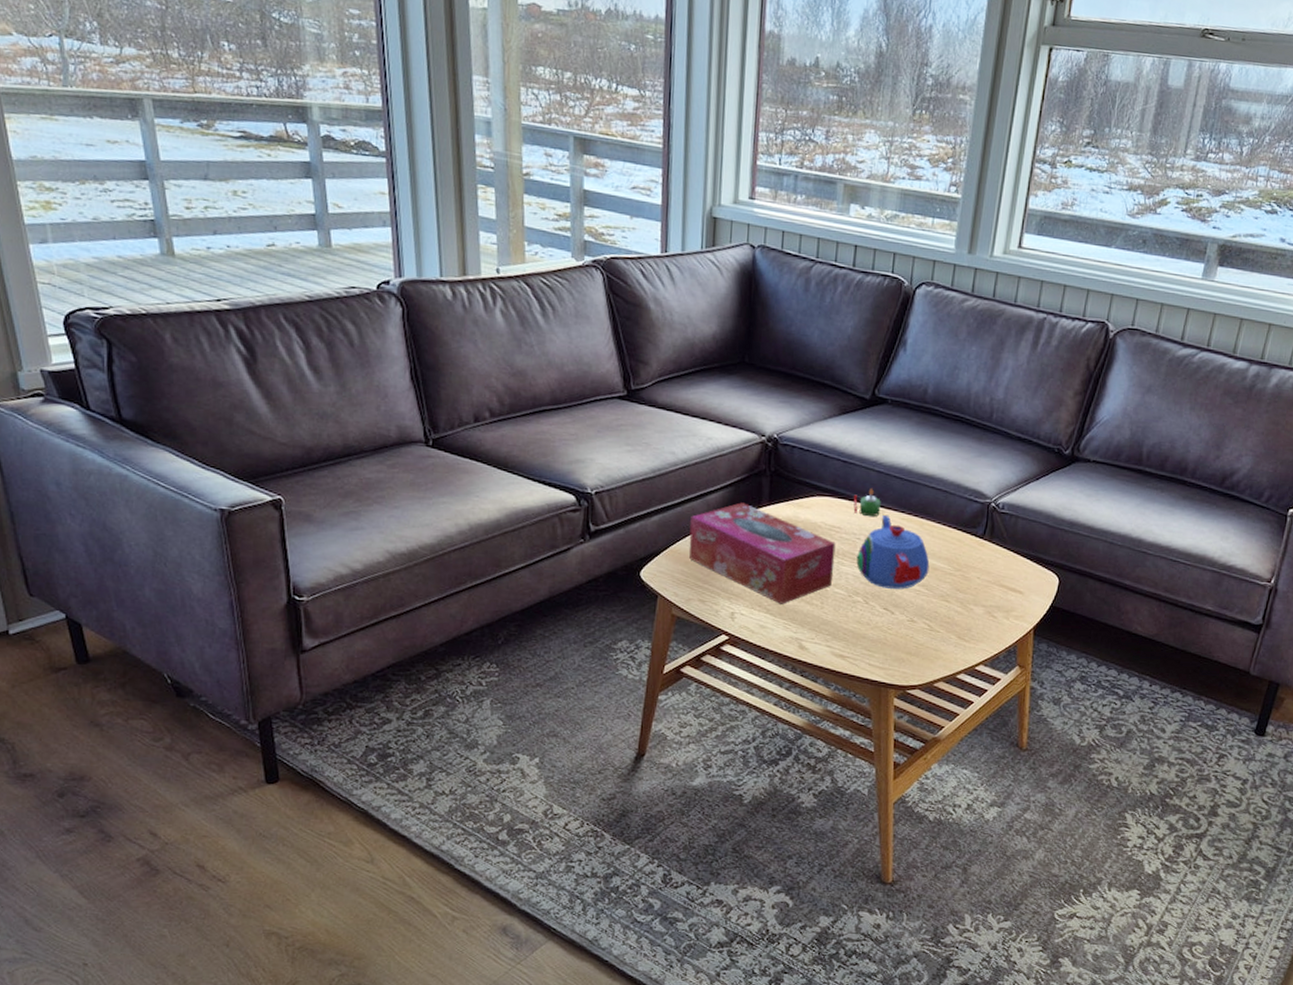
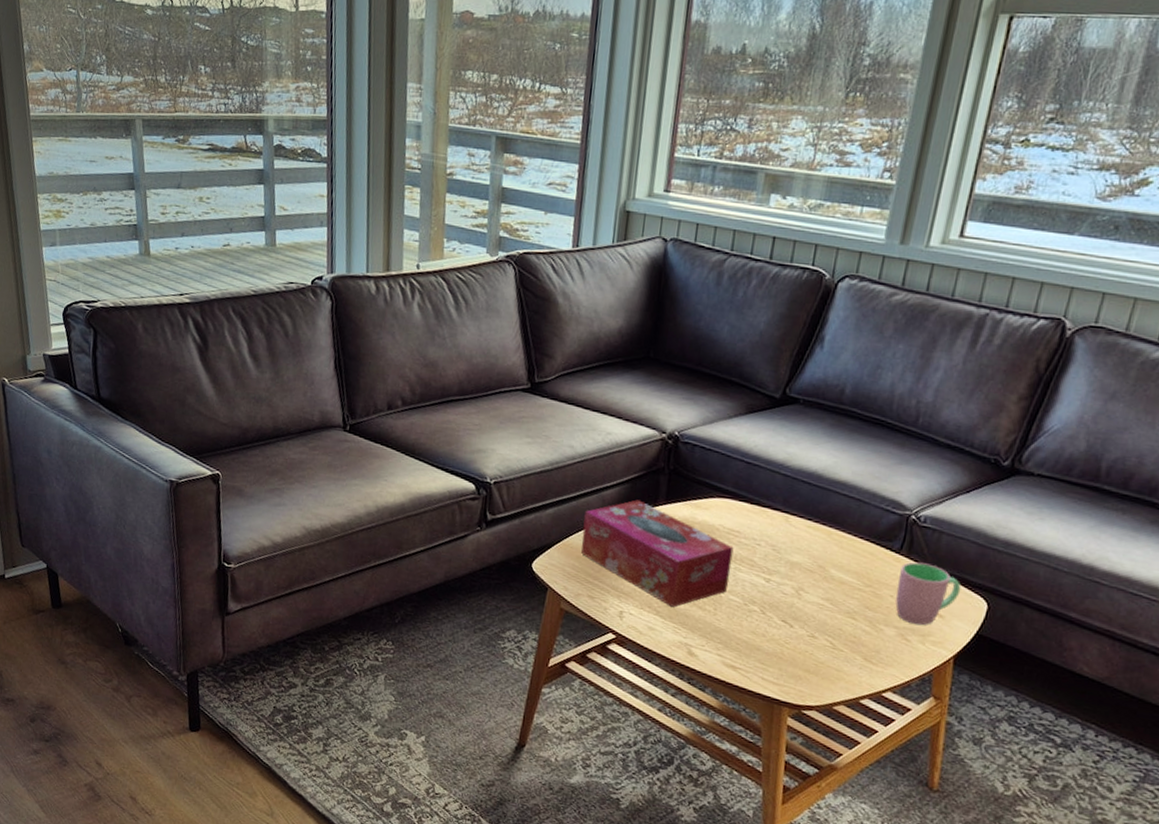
candle: present [853,489,881,517] -> none [755,493,786,523]
teapot: present [856,515,930,589] -> none [754,522,837,602]
cup: none [982,545,1037,603] -> present [895,562,962,625]

